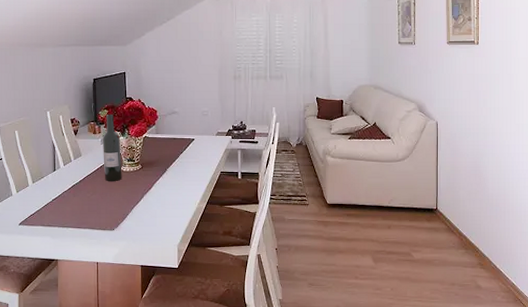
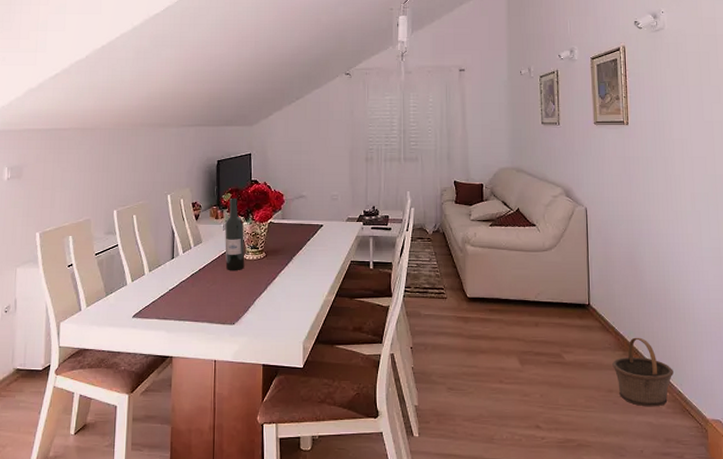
basket: none [456,237,509,296] -> present [612,337,674,406]

